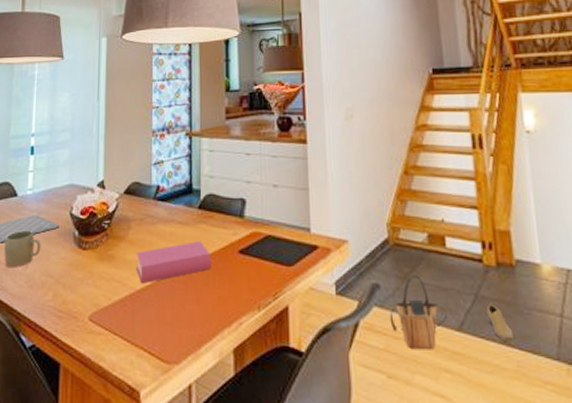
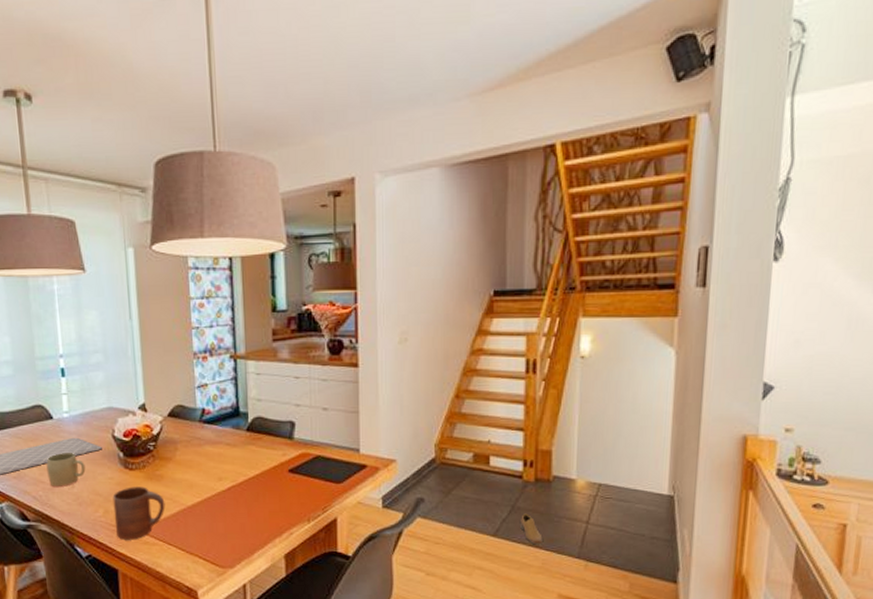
cup: none [62,268,114,328] -> present [112,487,165,540]
book: present [135,241,211,283] -> none [184,462,261,500]
tote bag: present [389,274,447,349] -> none [431,489,484,551]

